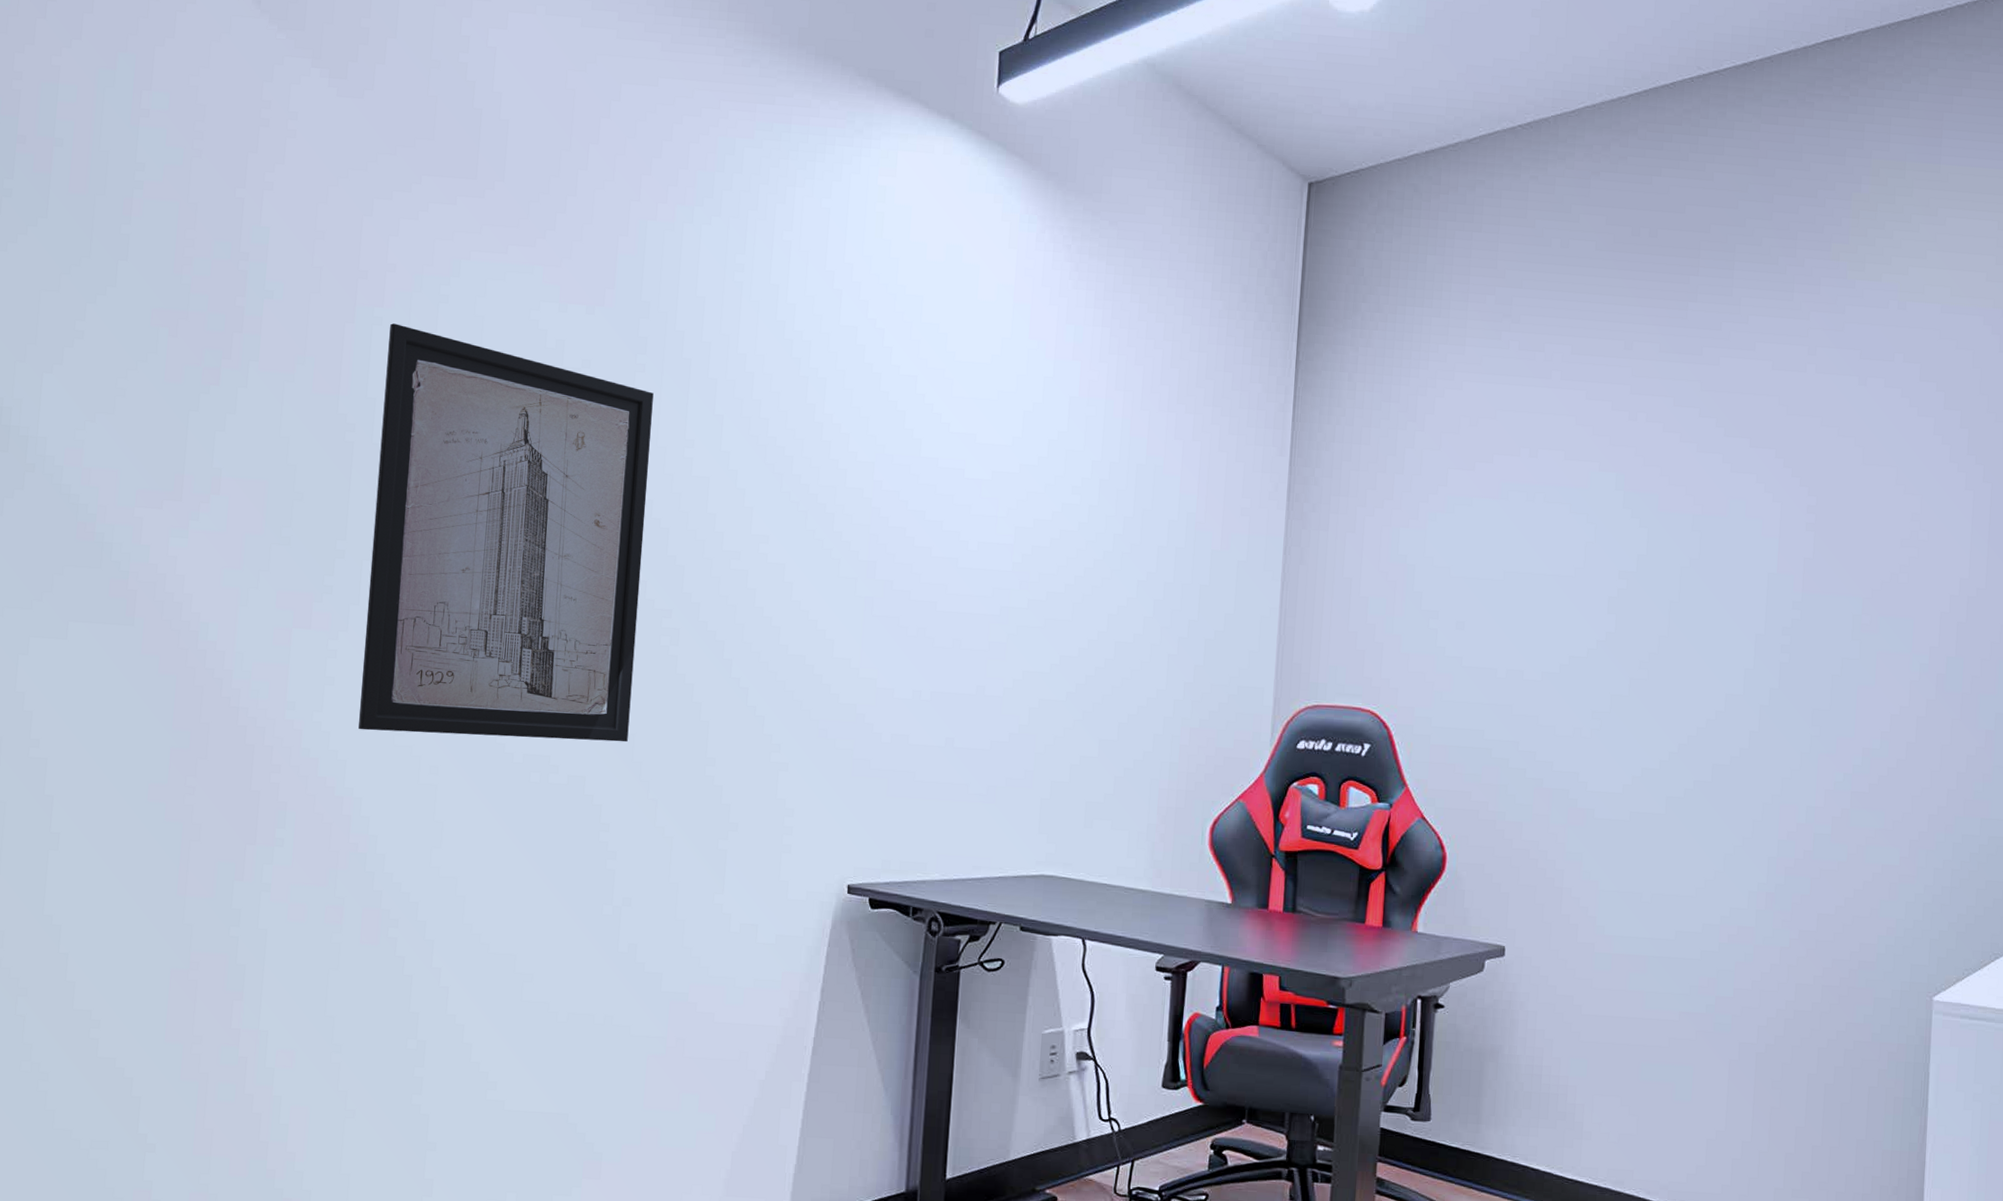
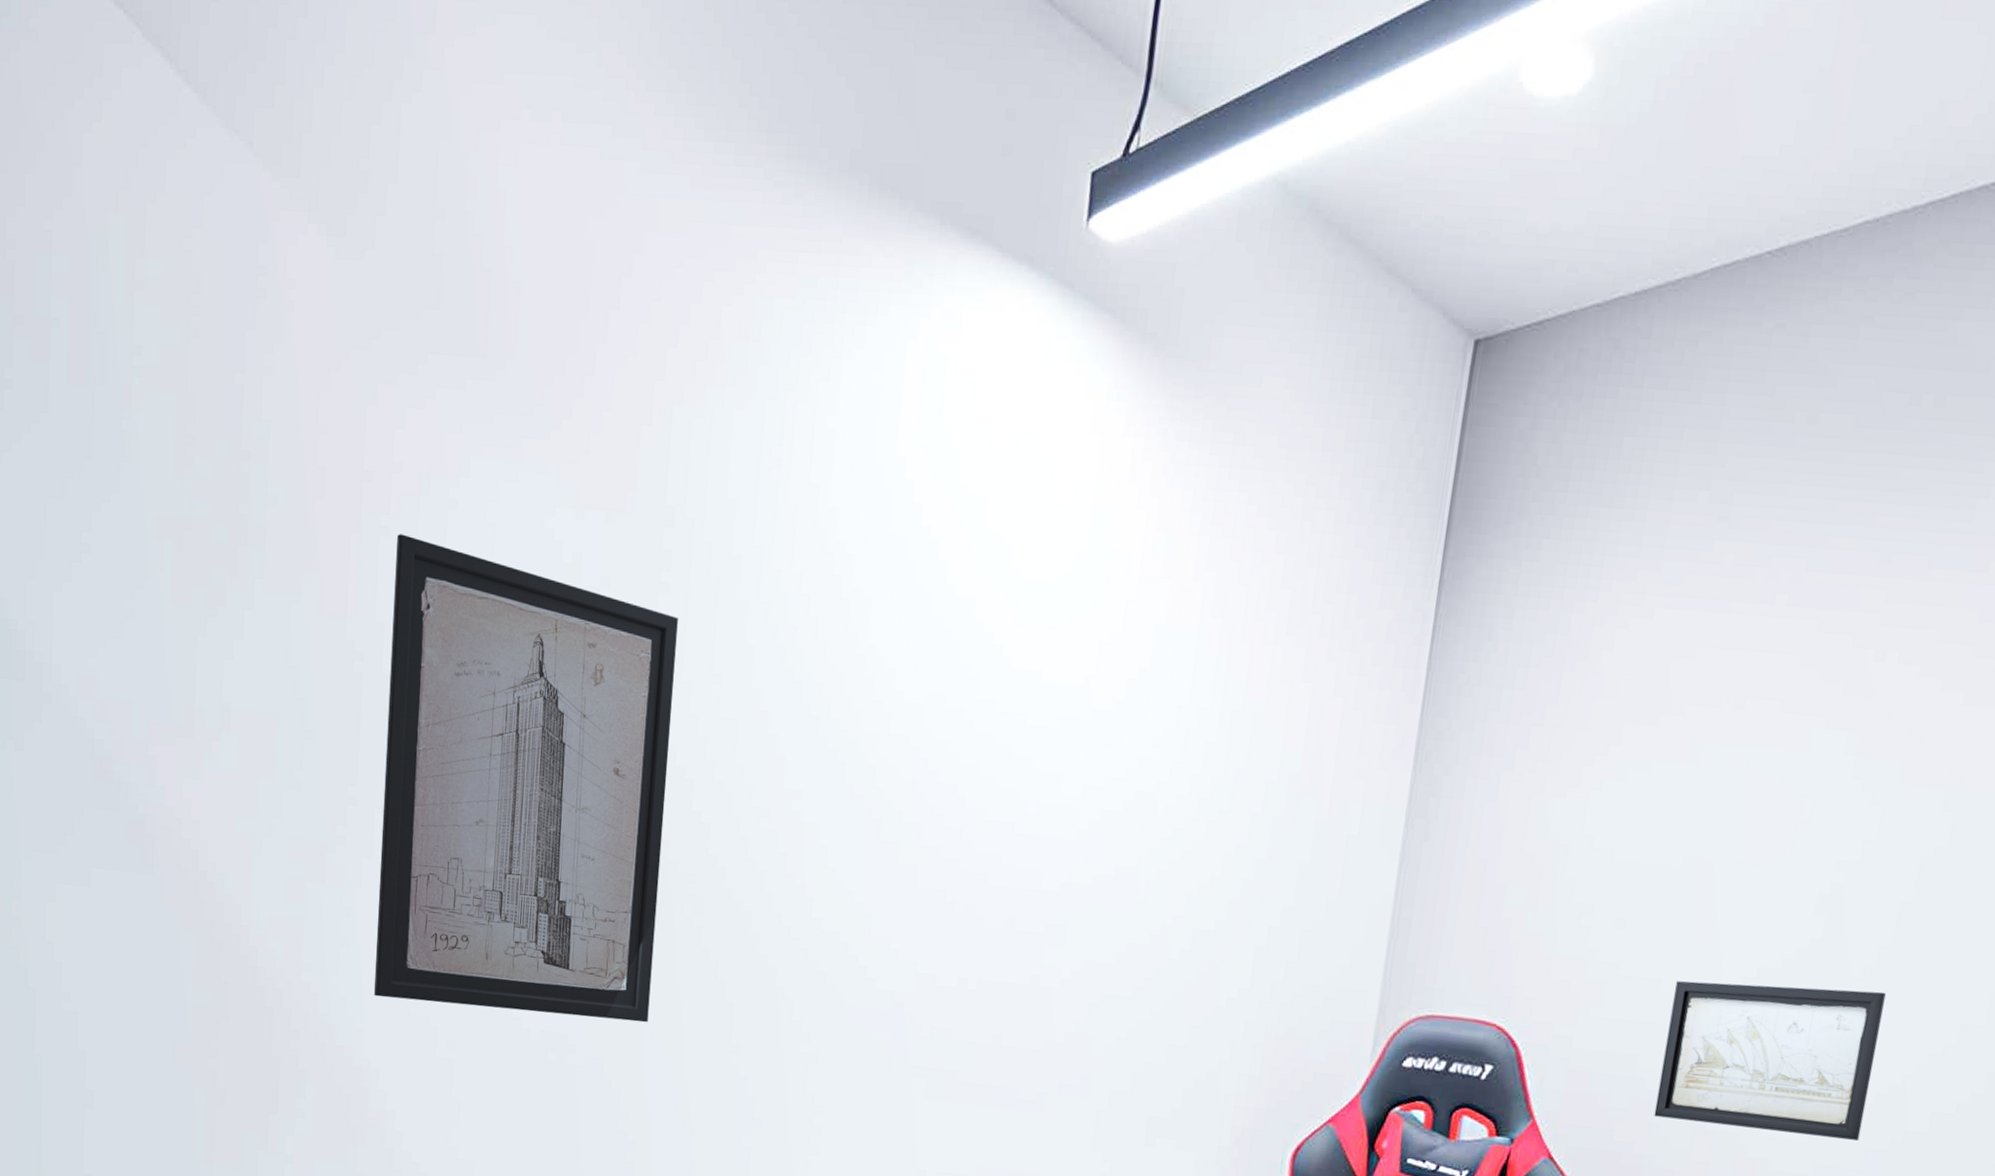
wall art: none [1501,669,1667,790] -> present [1653,981,1886,1141]

